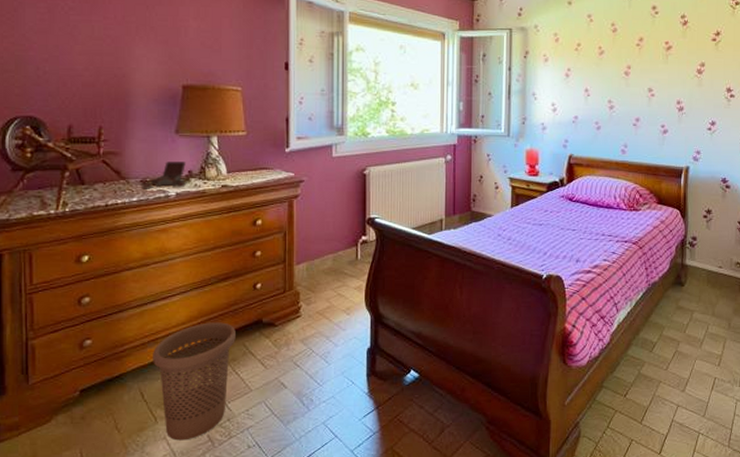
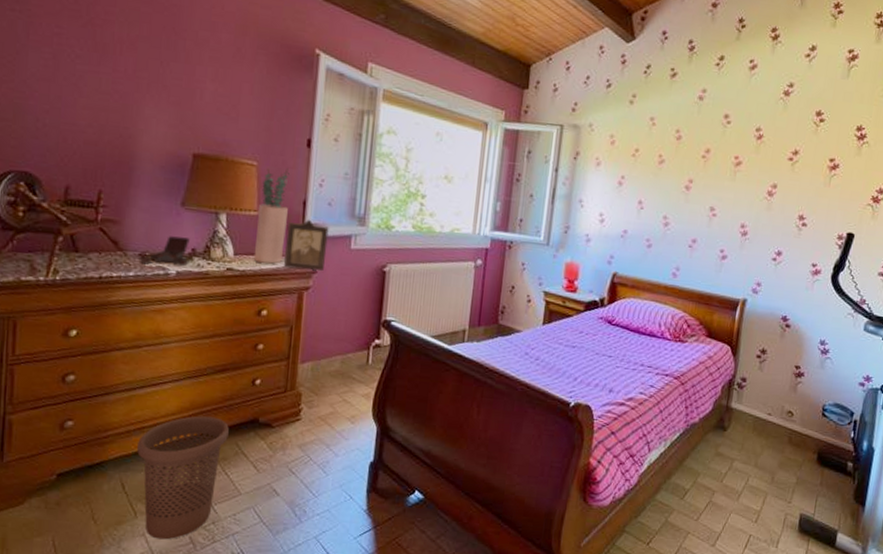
vase: none [245,90,273,177] -> present [253,168,290,264]
photo frame: none [272,134,311,180] -> present [283,219,329,272]

